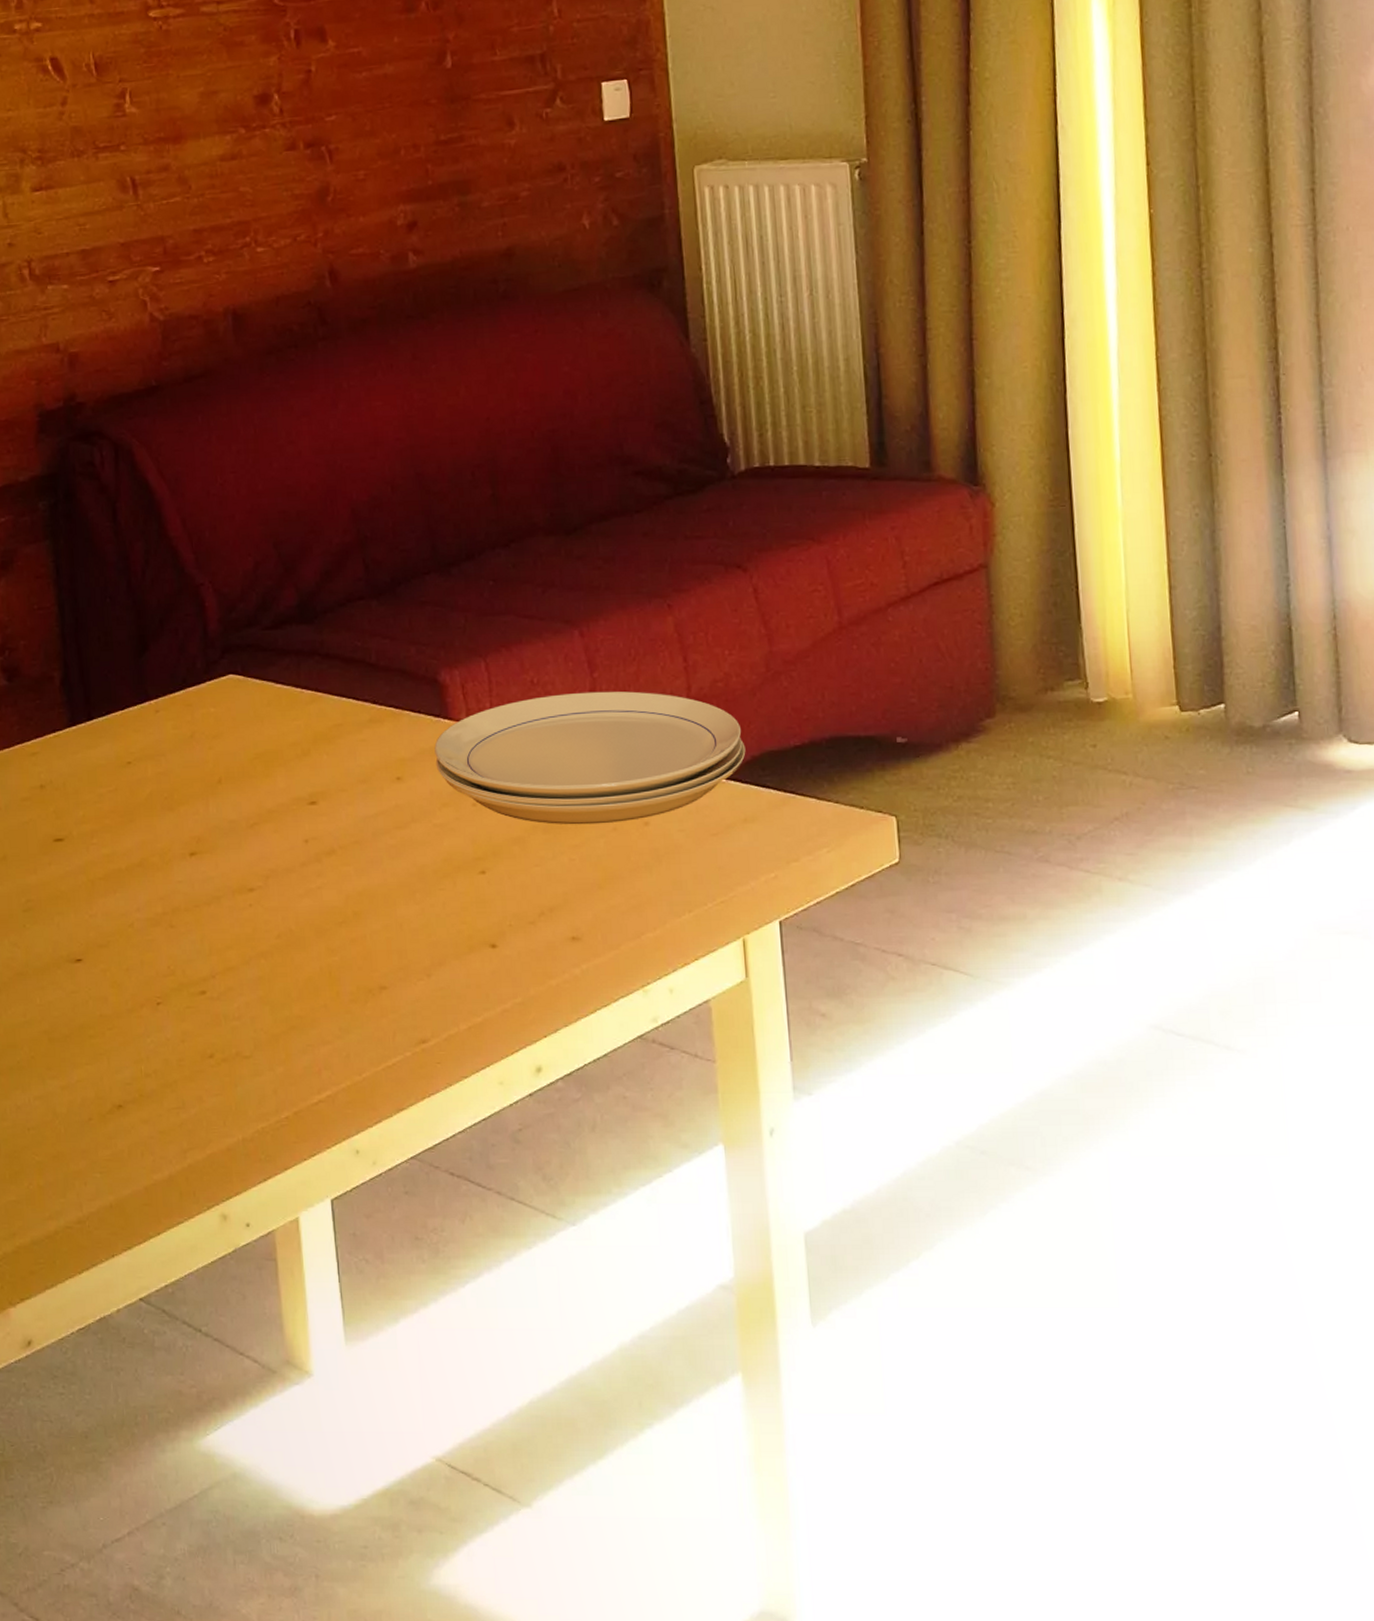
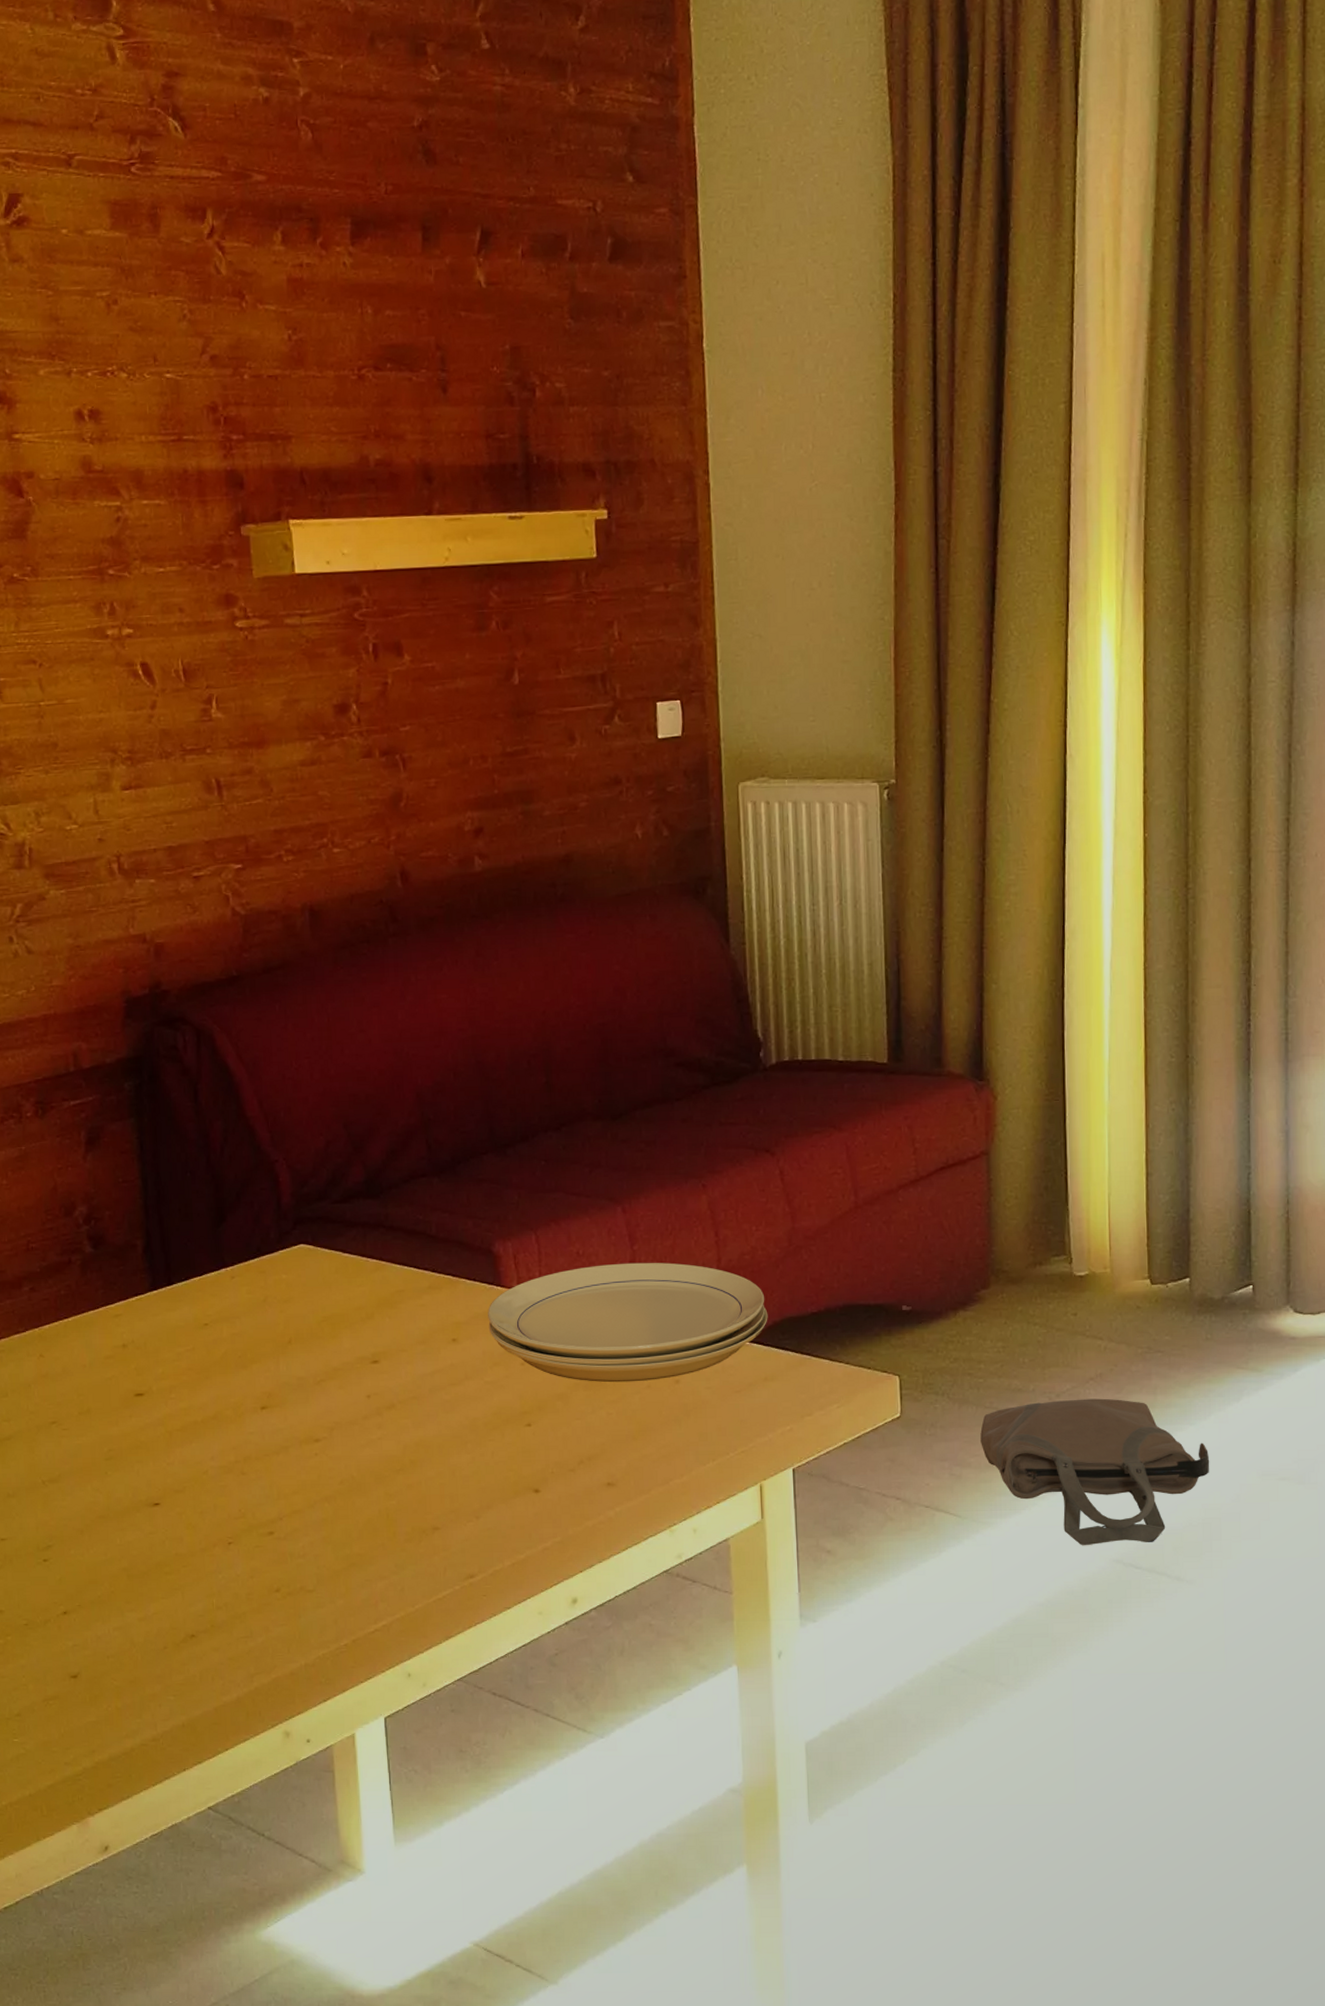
tote bag: none [991,841,1259,1008] -> present [980,1398,1210,1545]

